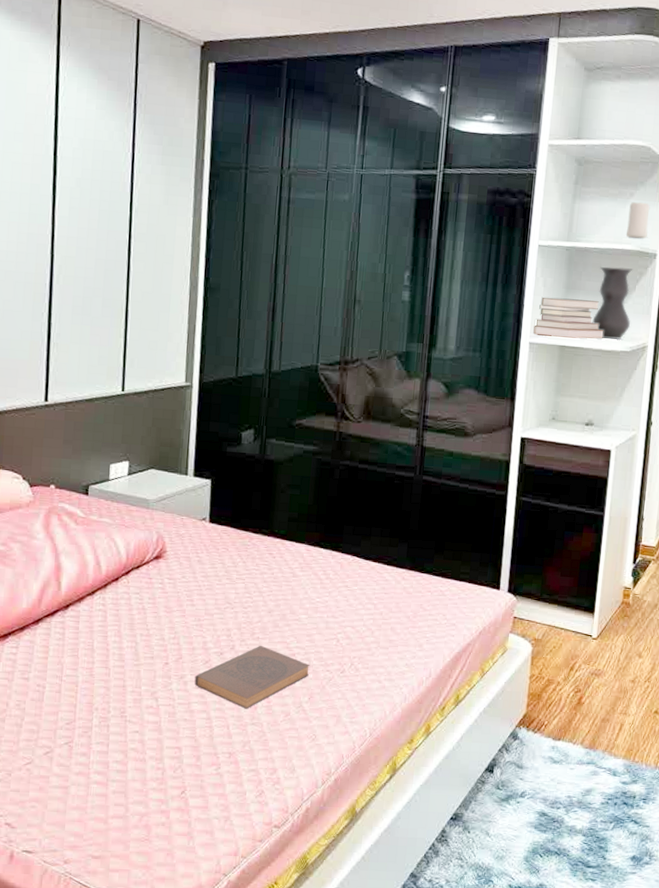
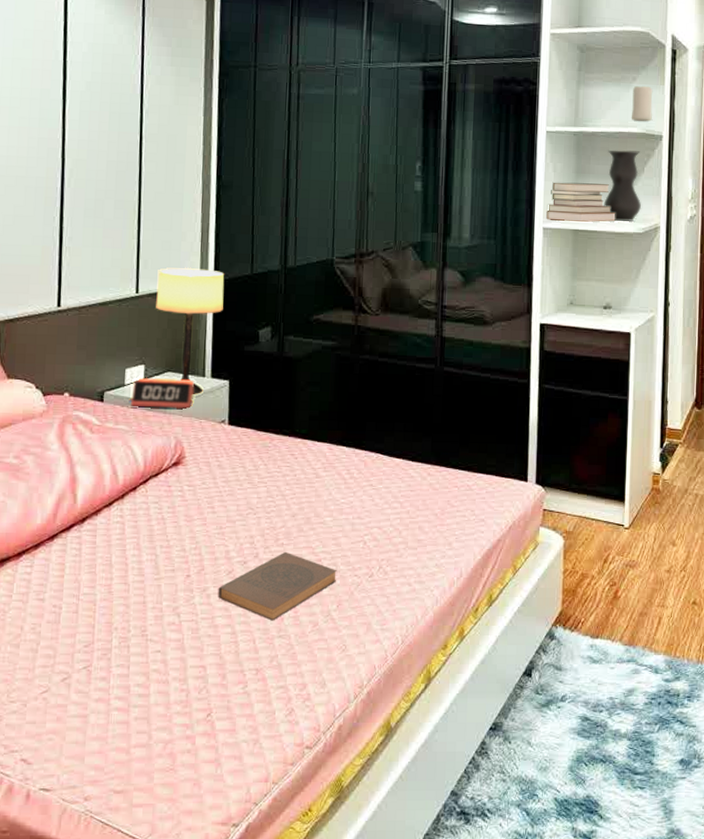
alarm clock: none [115,473,177,505] -> present [131,377,194,409]
table lamp: none [141,368,210,492] -> present [156,268,225,394]

